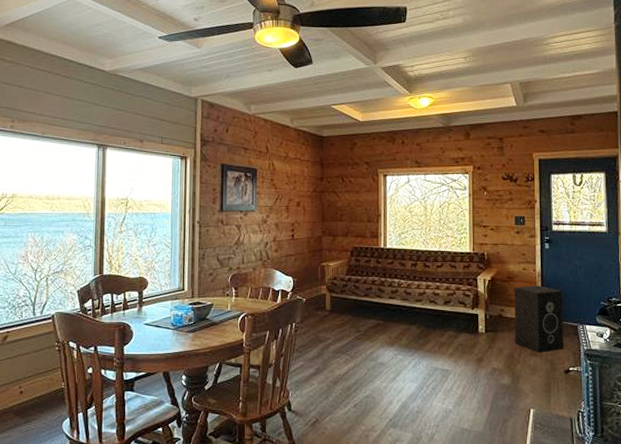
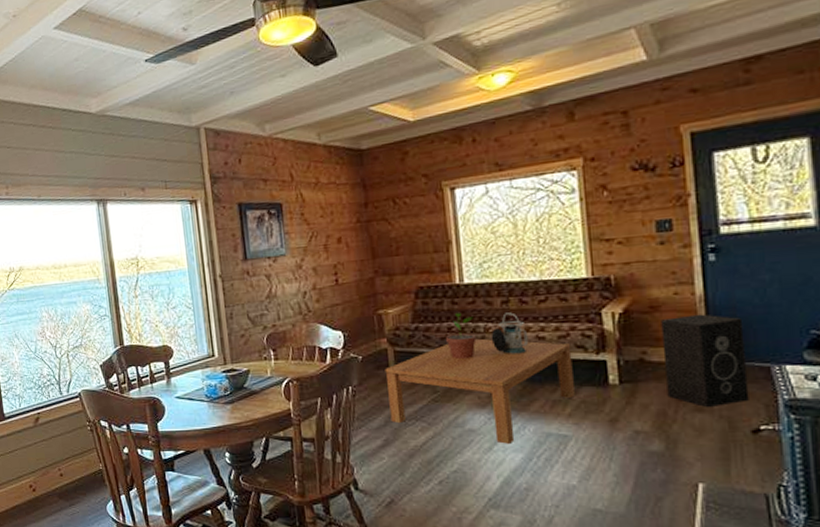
coffee table: none [322,291,456,375] -> present [385,338,575,444]
potted plant: none [370,270,392,307] -> present [446,313,477,360]
lantern: none [402,273,428,305] -> present [491,312,529,354]

